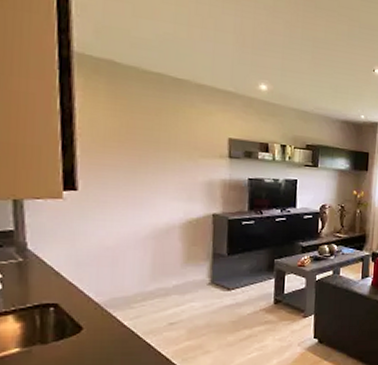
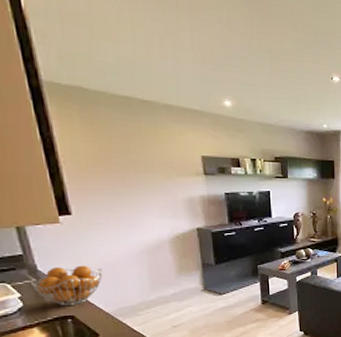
fruit basket: none [15,247,99,292] -> present [29,265,103,307]

